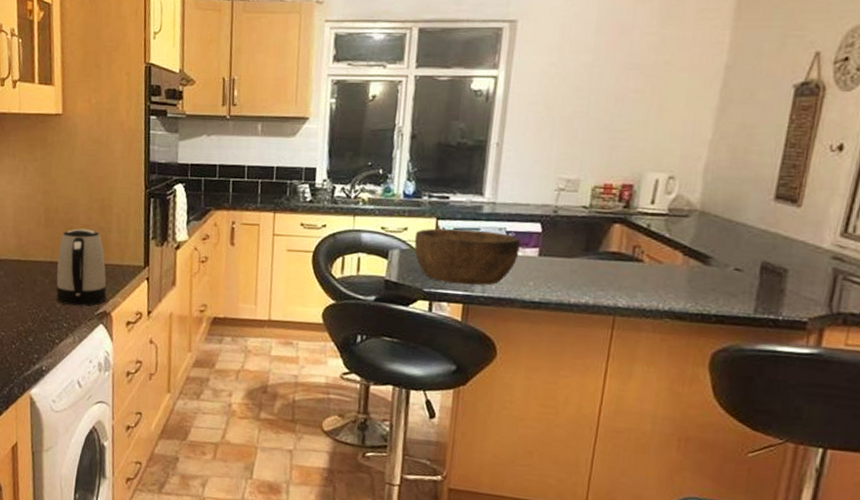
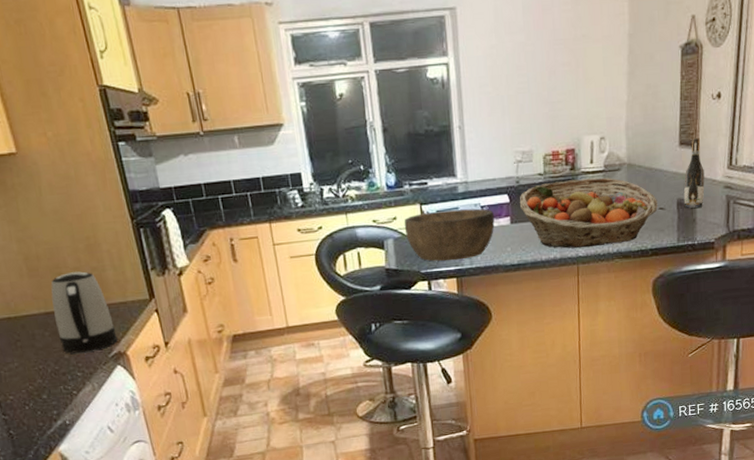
fruit basket: none [553,218,734,302] -> present [519,177,658,249]
wine bottle: none [770,192,806,277] -> present [683,137,705,208]

